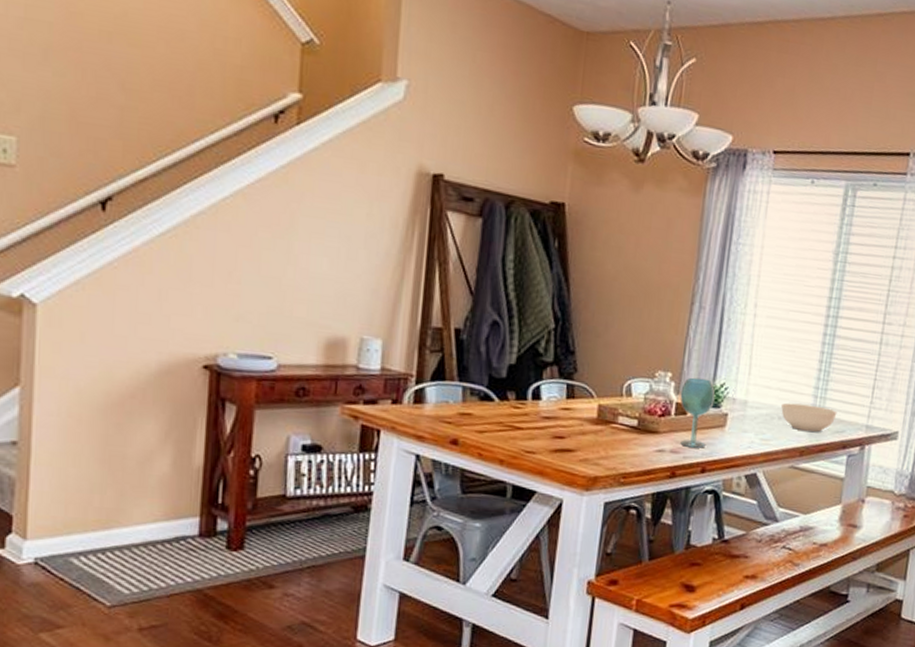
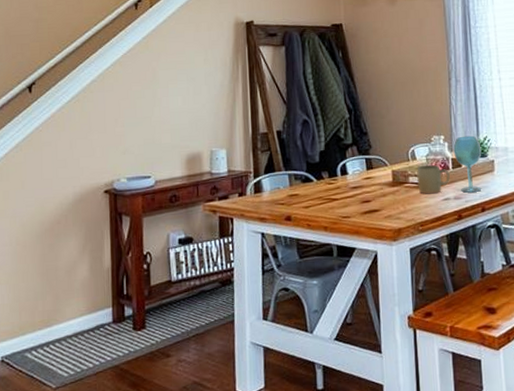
mug: none [627,404,670,442] -> present [417,164,450,194]

